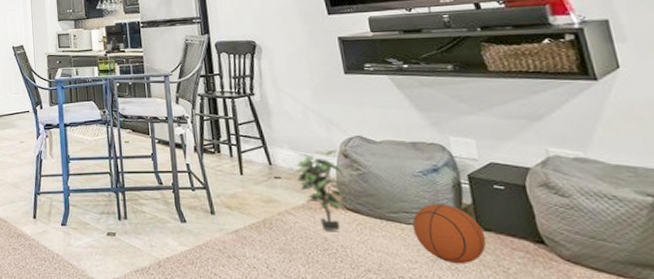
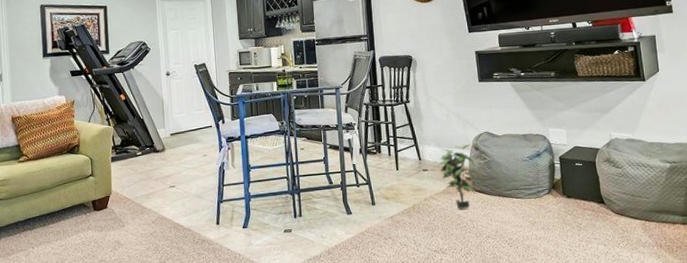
coffee maker: present [105,24,126,54] -> none [283,42,302,70]
basketball: present [412,204,487,264] -> none [520,180,568,225]

